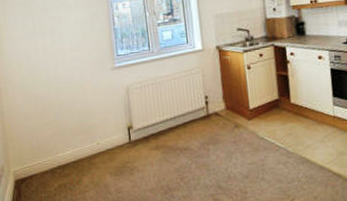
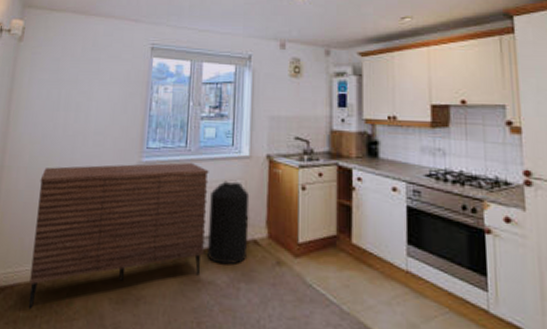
sideboard: none [33,62,178,191] -> present [28,162,209,310]
trash can: none [175,71,212,135] -> present [208,181,250,265]

